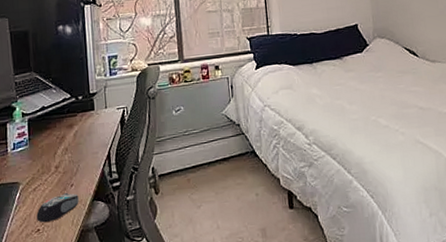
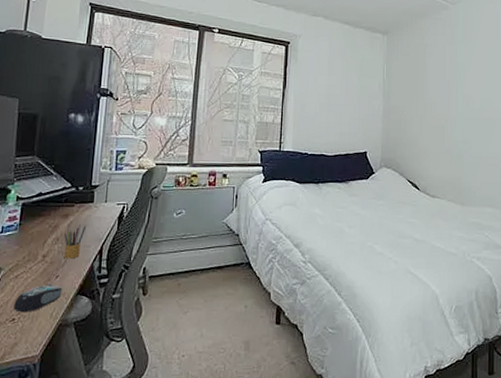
pencil box: none [72,132,92,168] -> present [64,224,87,259]

